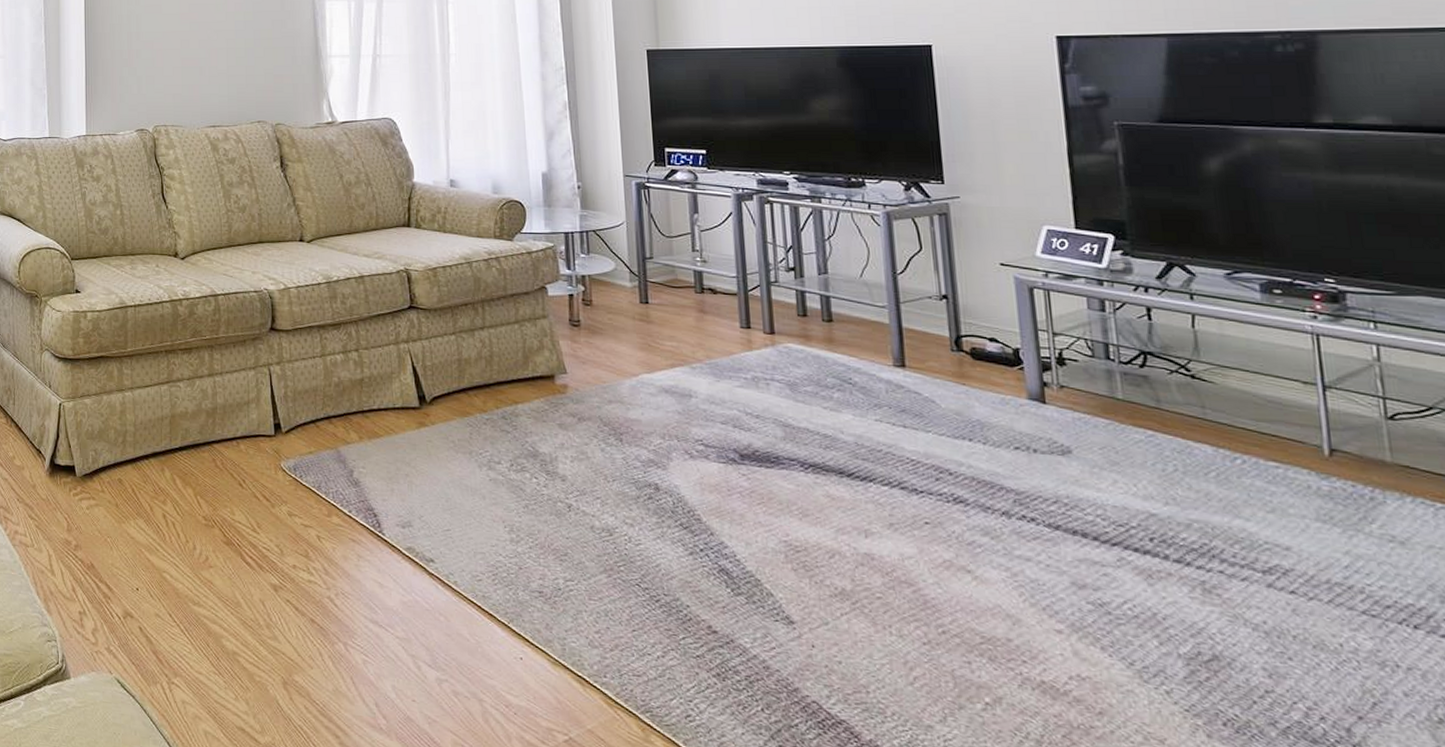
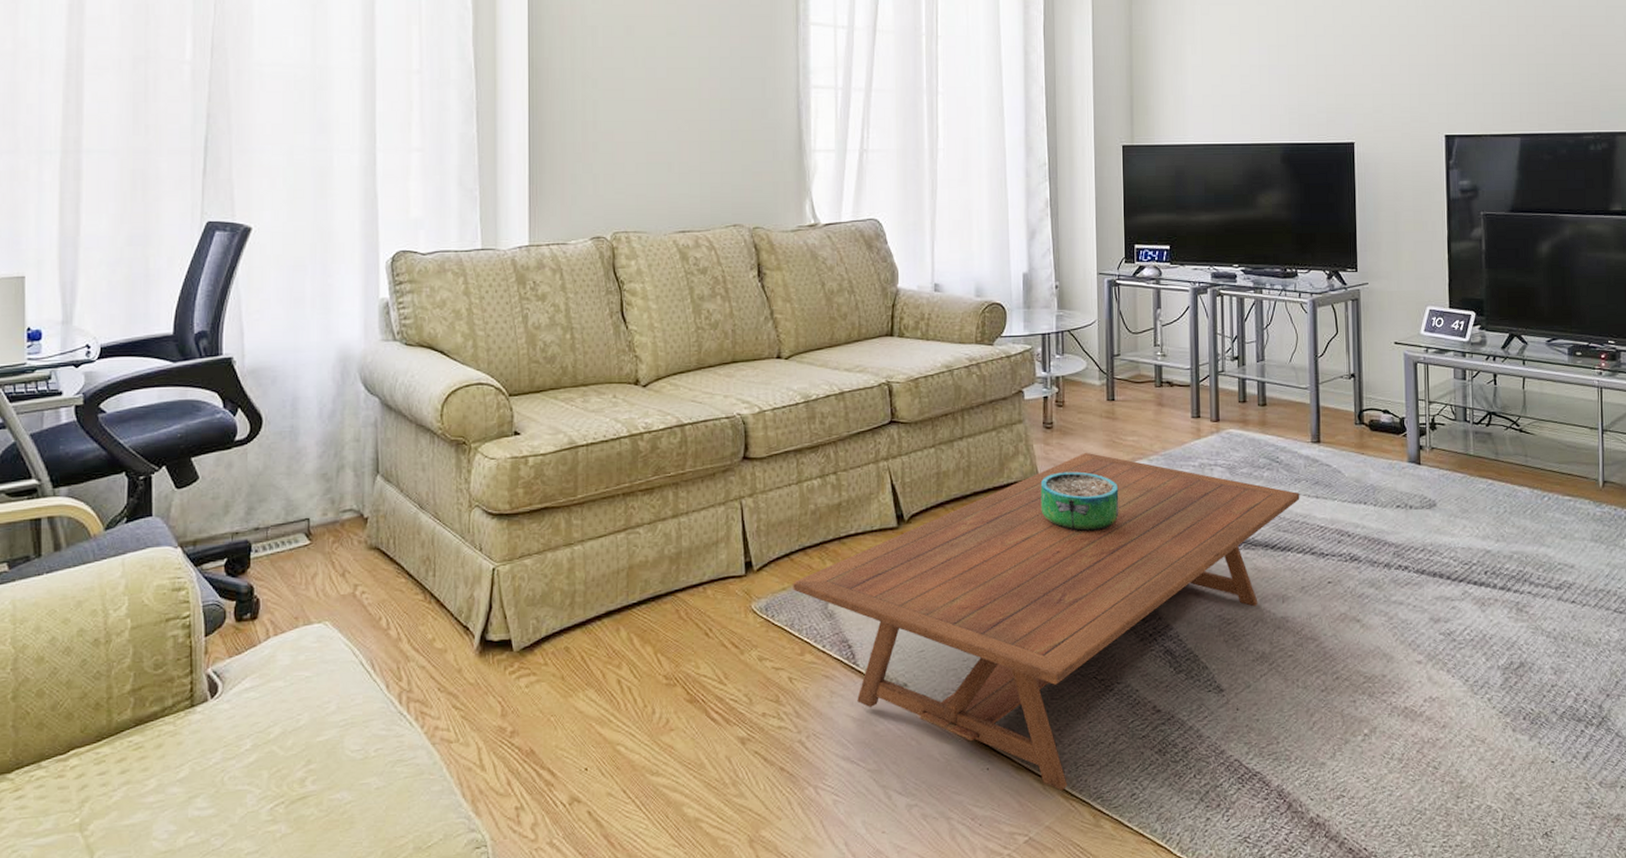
coffee table: none [319,353,882,696] -> present [793,452,1300,791]
decorative bowl: none [568,371,659,435] -> present [1040,471,1119,532]

